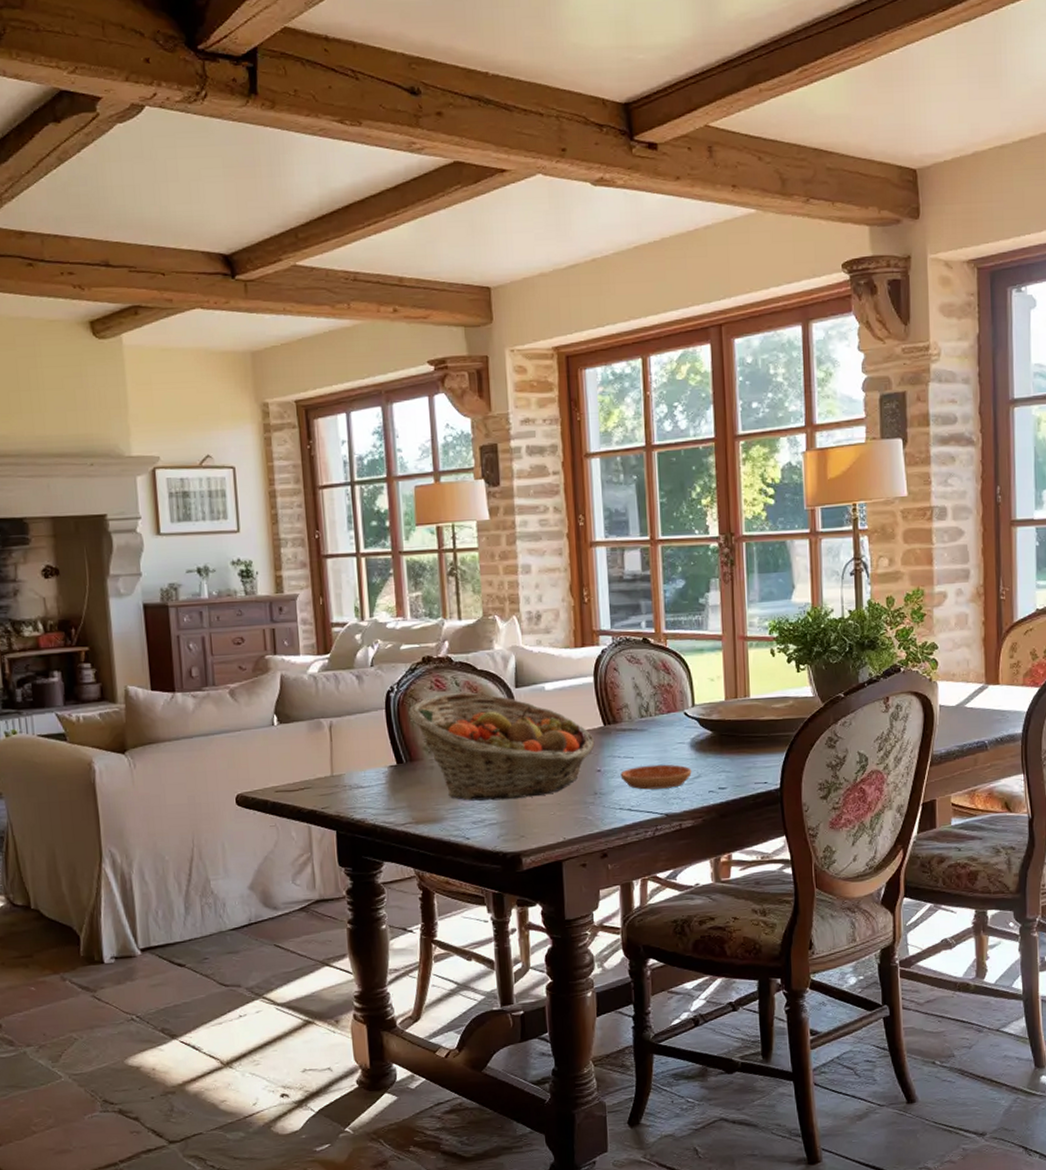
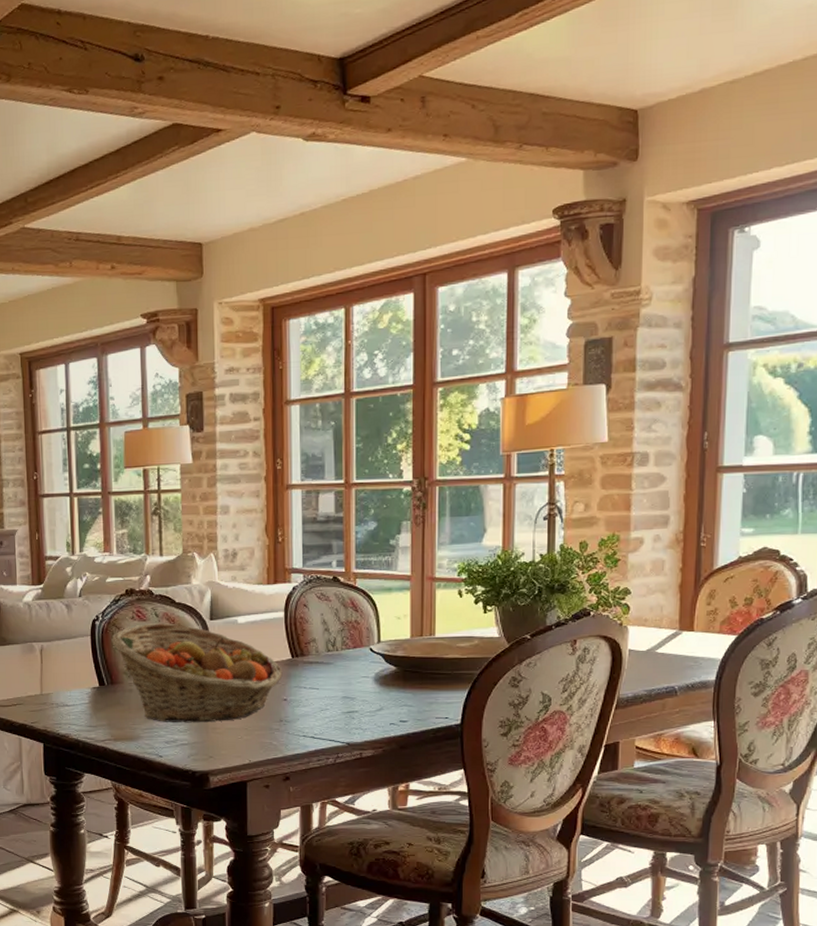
saucer: present [620,764,692,790] -> none [305,696,374,719]

